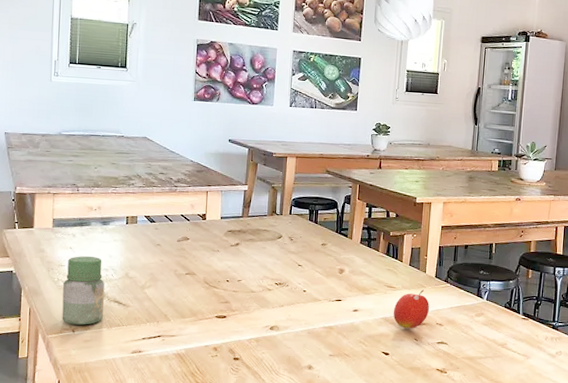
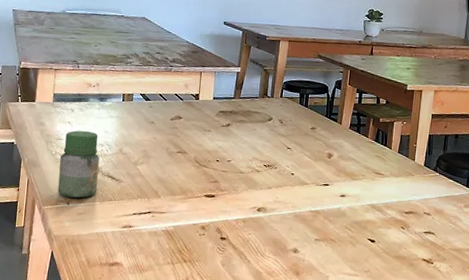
fruit: present [393,289,429,329] -> none [380,178,417,217]

